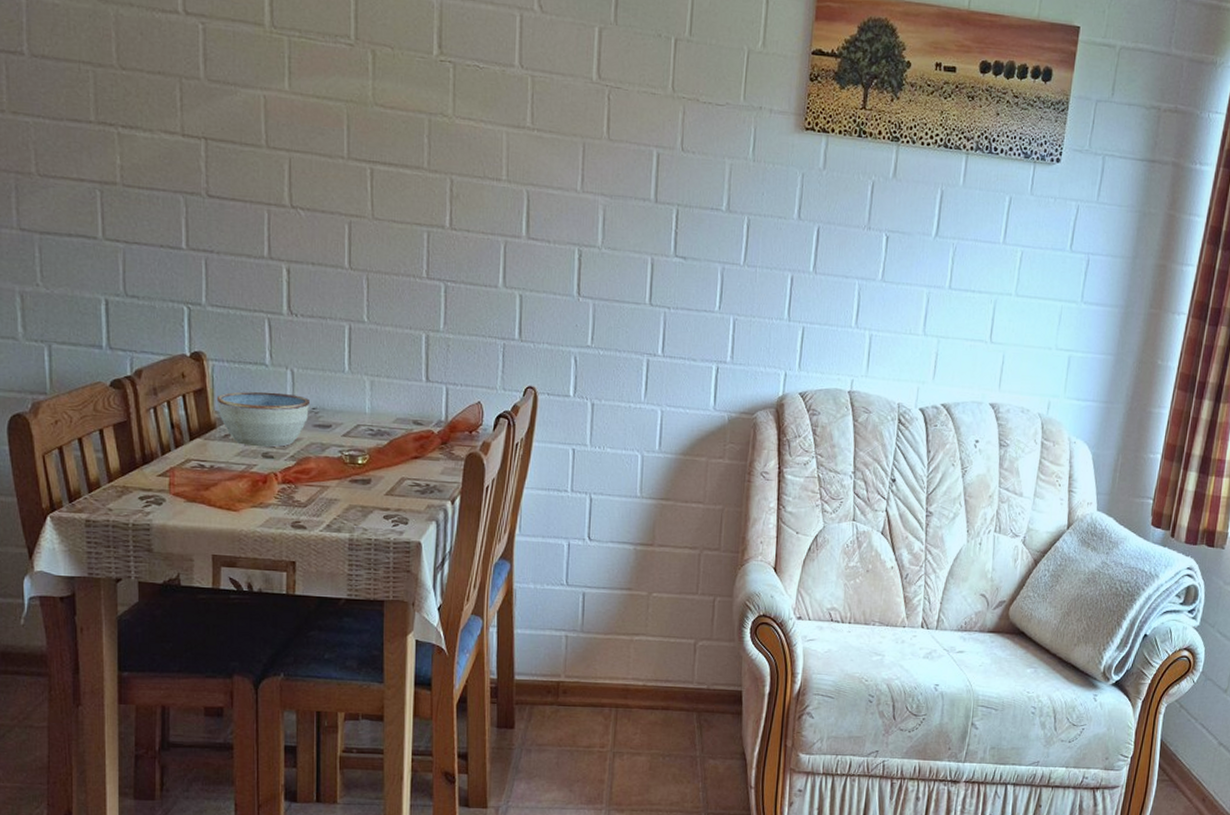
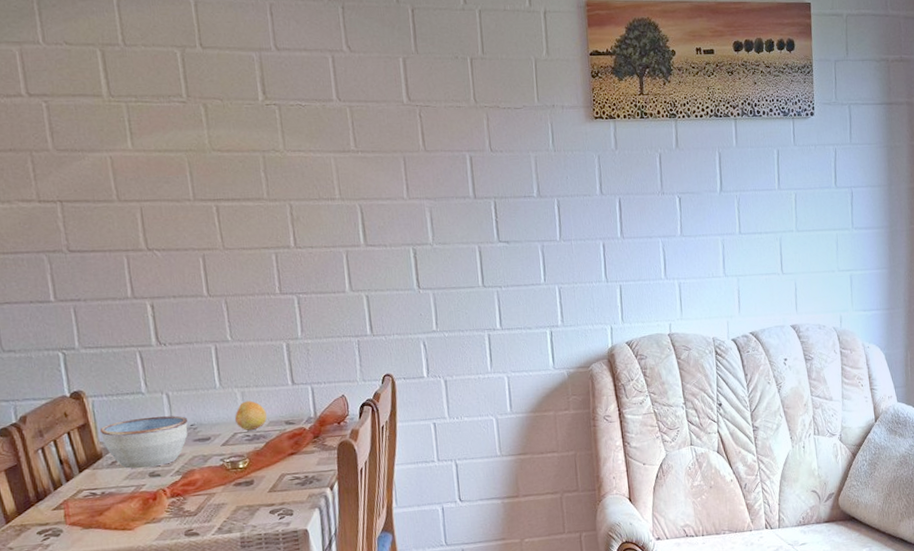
fruit: none [359,391,395,424] -> present [234,400,268,431]

